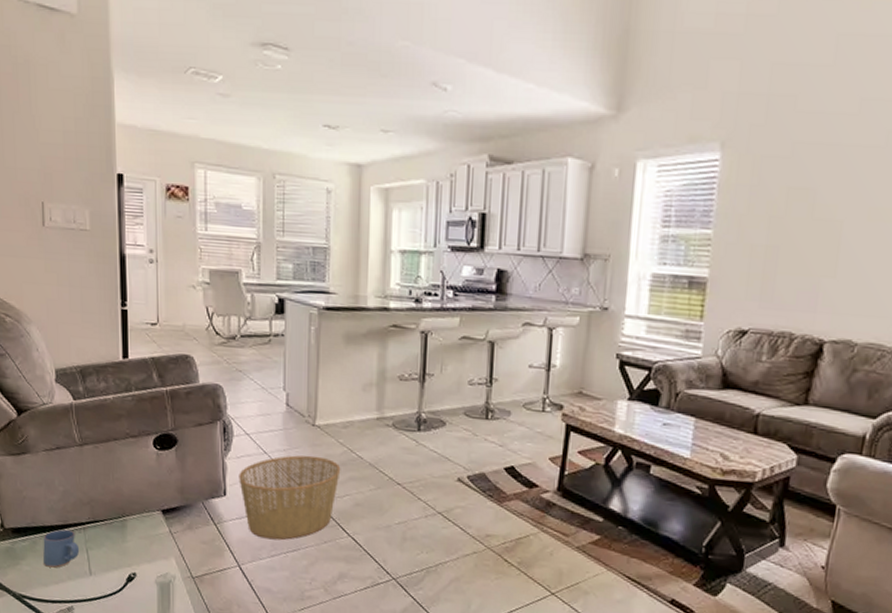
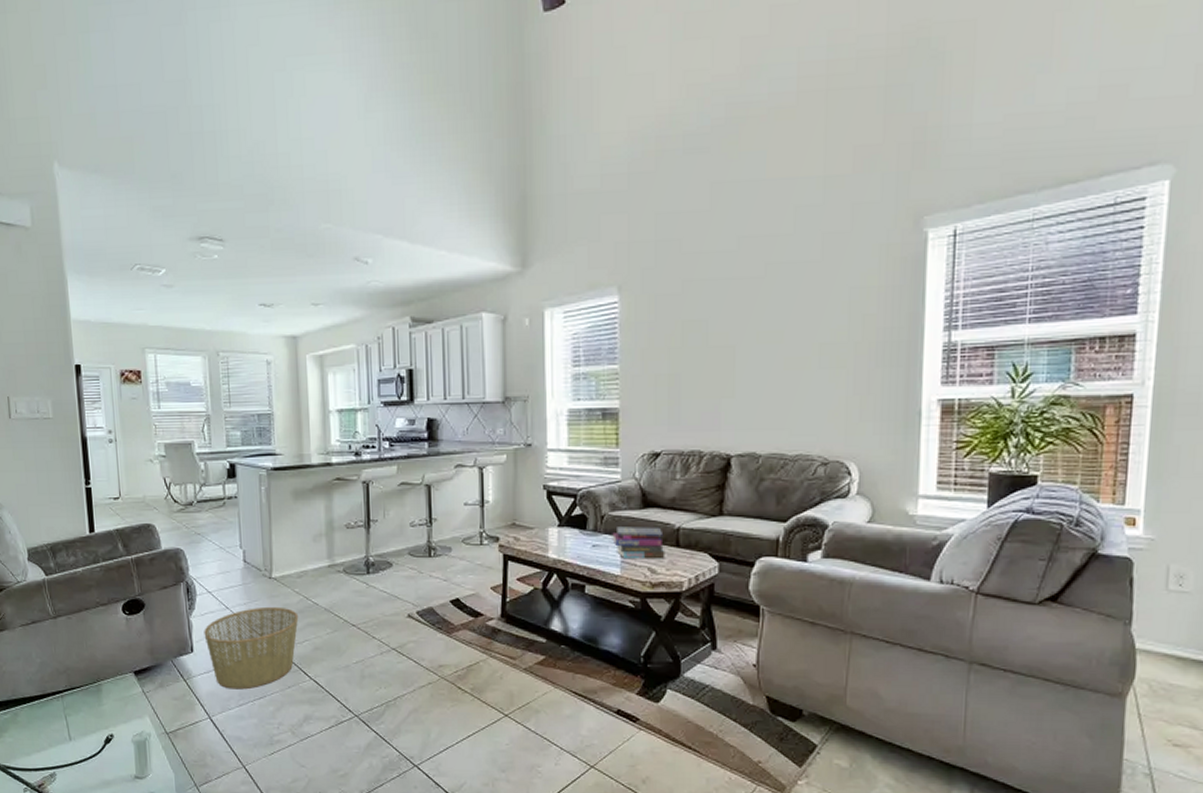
mug: present [43,529,80,568] -> none [23,698,59,737]
books: none [685,406,742,445] -> present [612,527,665,559]

